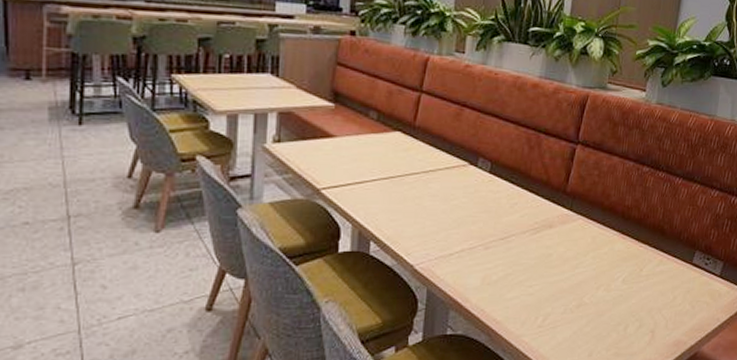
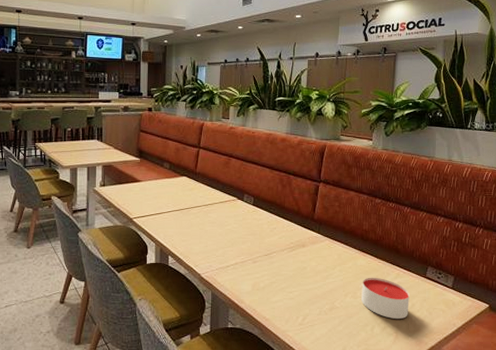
candle: none [615,265,672,316] -> present [361,277,409,320]

